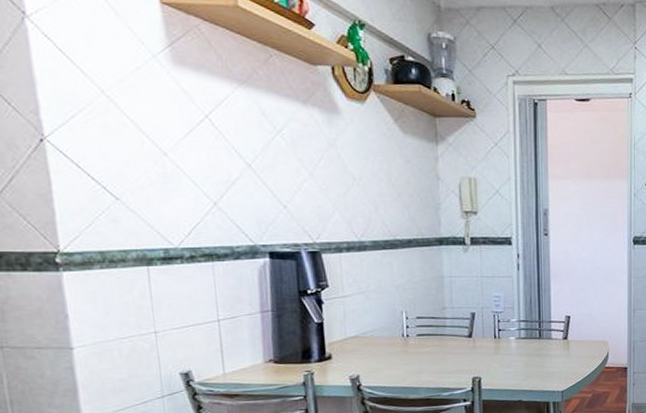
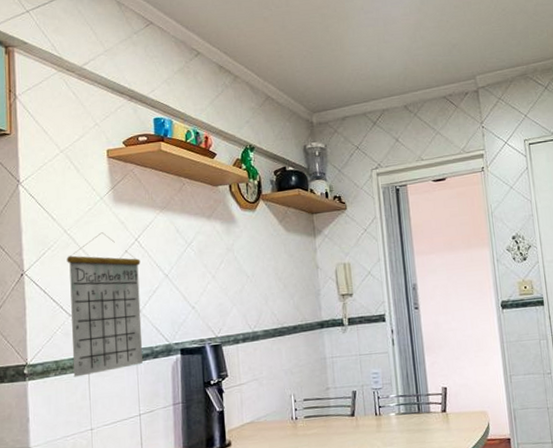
calendar: none [107,100,220,272] -> present [67,232,143,377]

